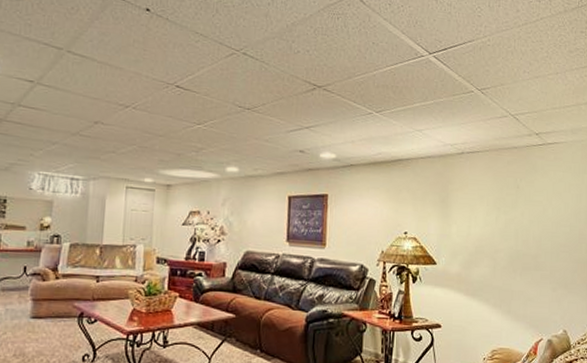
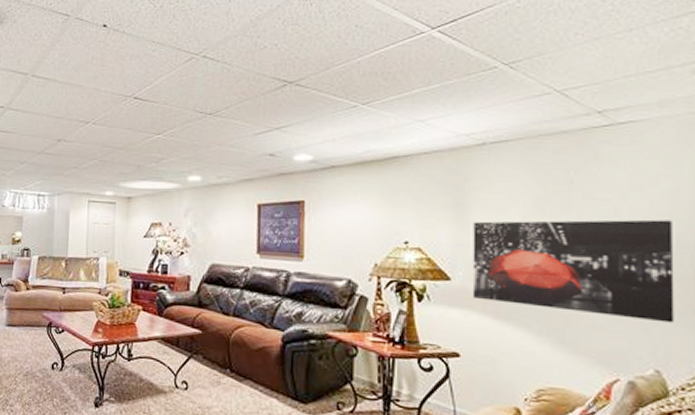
wall art: none [451,216,577,295] -> present [472,219,674,323]

